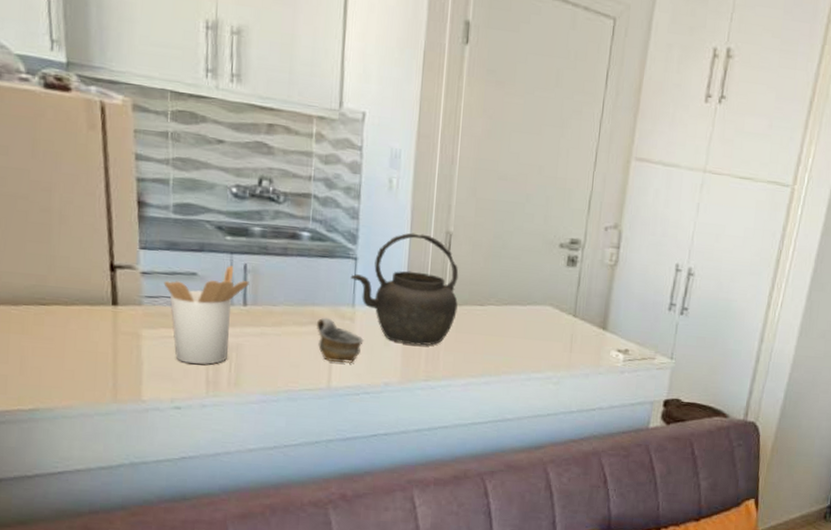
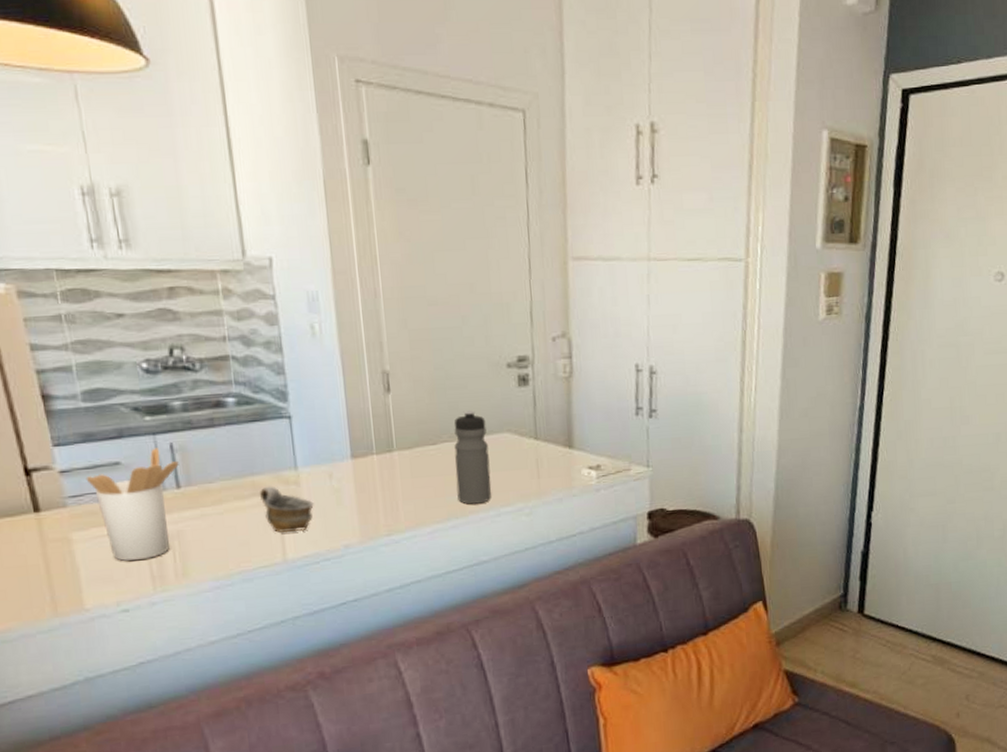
kettle: present [350,232,459,346] -> none [287,378,409,500]
water bottle: none [494,280,532,366] -> present [454,410,491,504]

